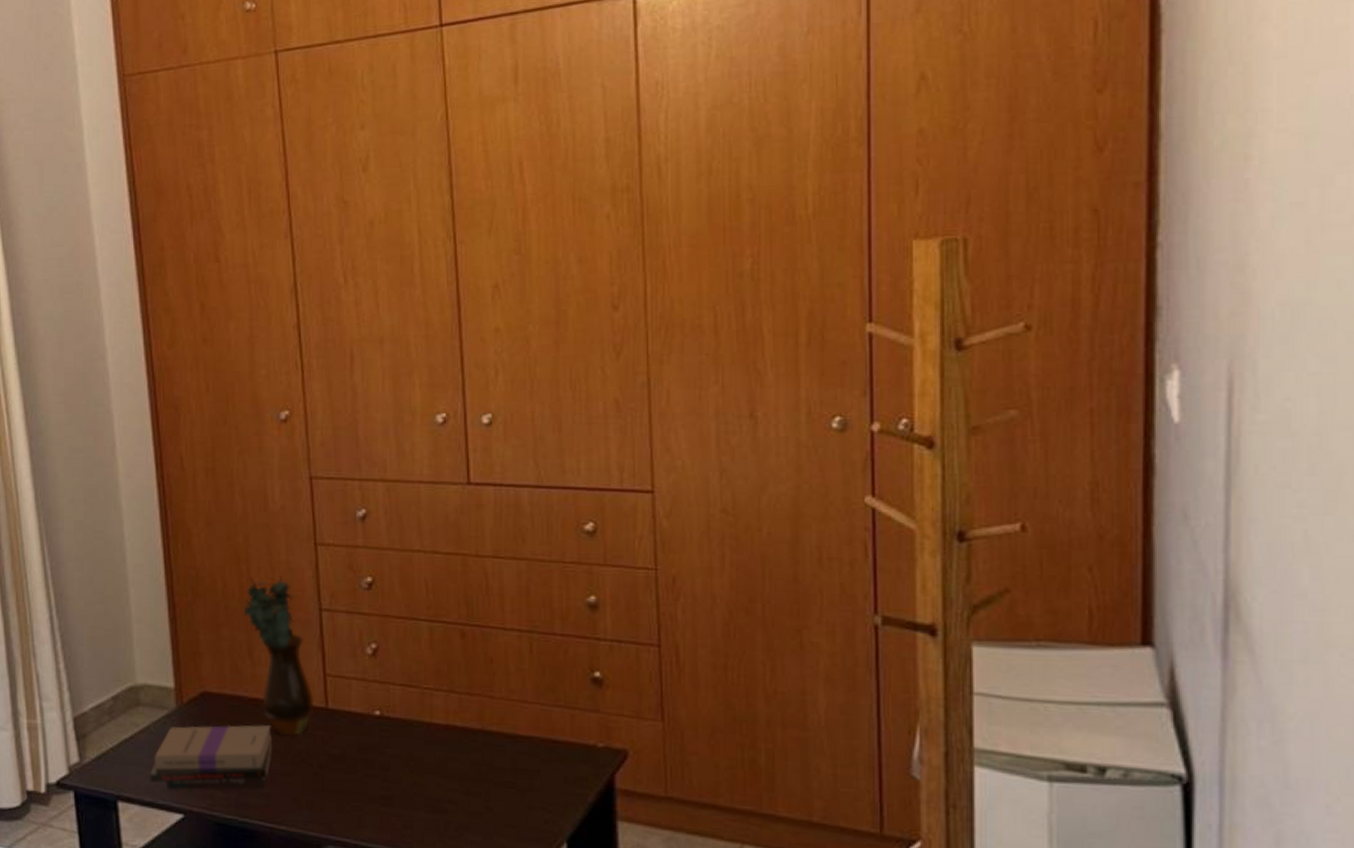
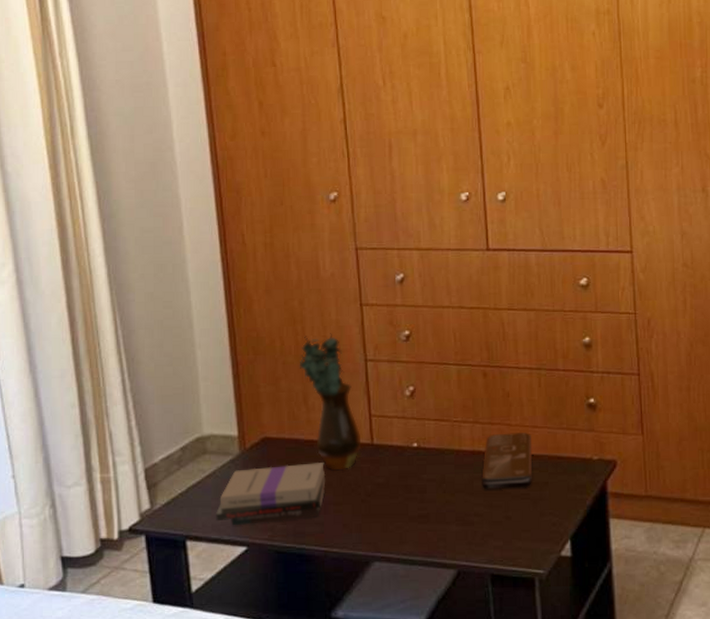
mobile phone: none [457,707,521,775] -> present [481,432,533,490]

